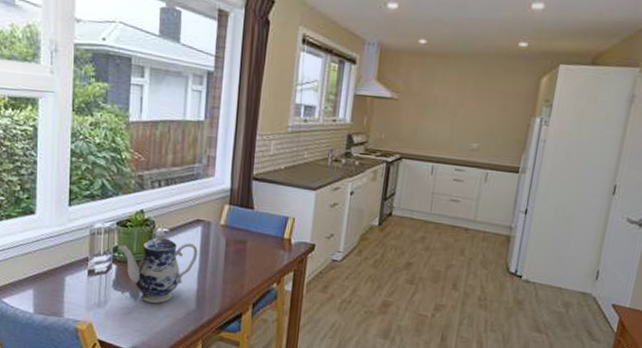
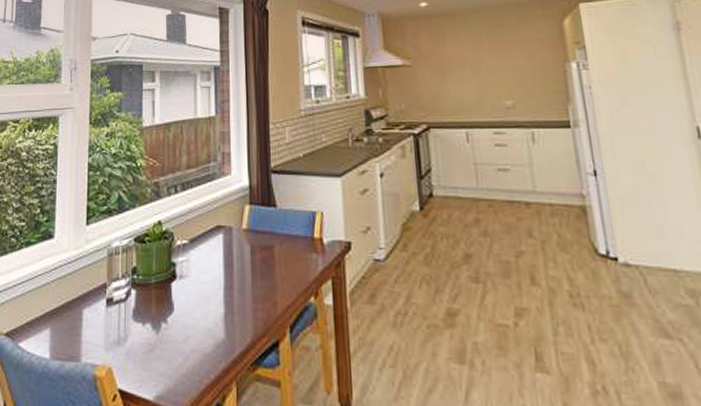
teapot: present [118,230,198,304] -> none [136,243,222,336]

